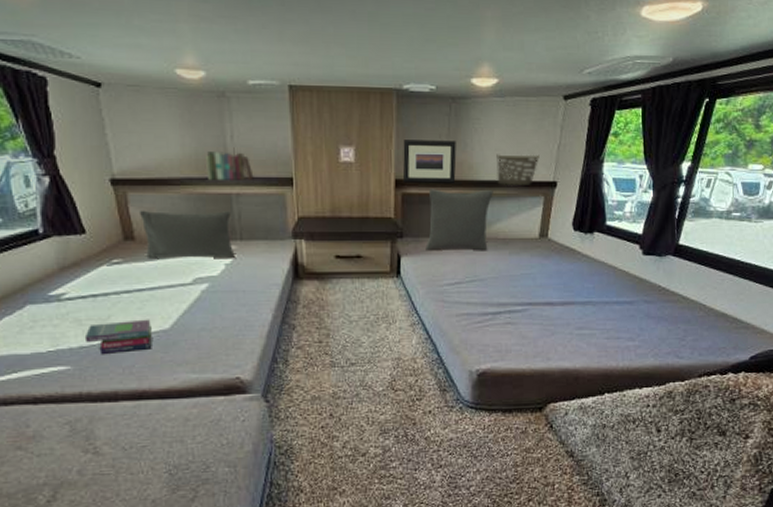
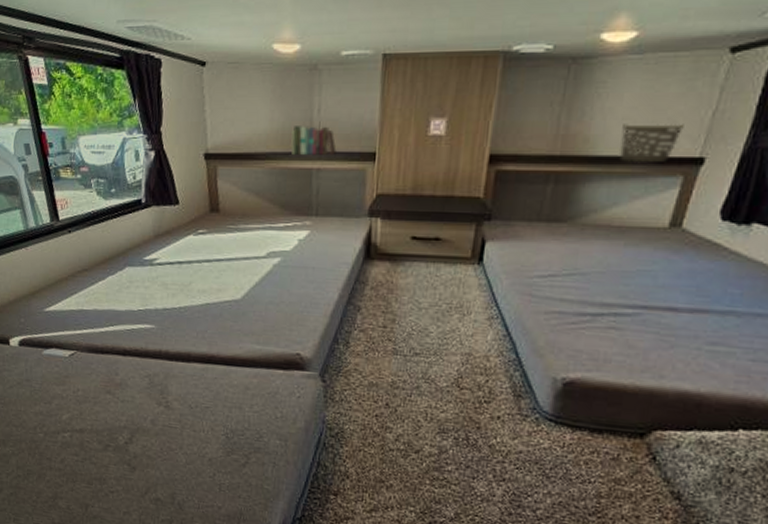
books: present [84,319,153,354] -> none [168,288,226,318]
pillow: present [138,210,235,259] -> none [225,183,310,235]
picture frame: present [402,140,457,183] -> none [498,109,571,159]
pillow: present [426,189,493,251] -> none [517,165,613,240]

